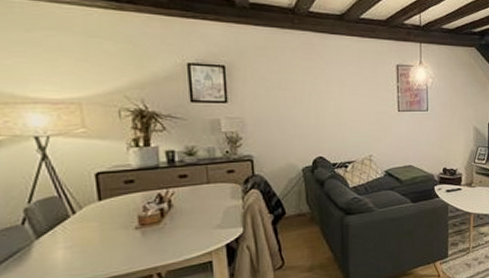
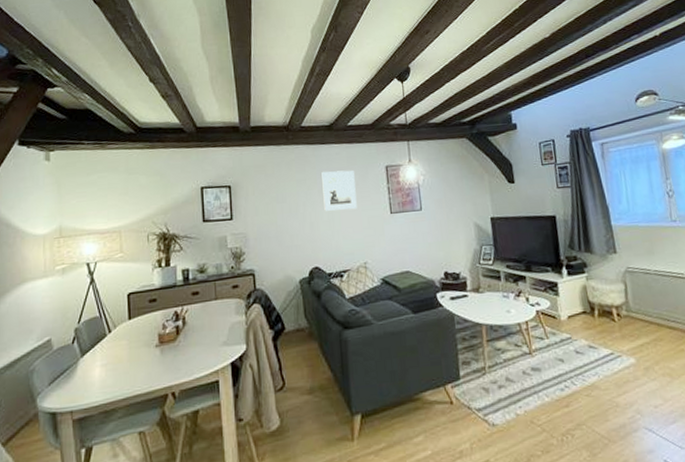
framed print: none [330,62,365,104] -> present [321,170,357,211]

